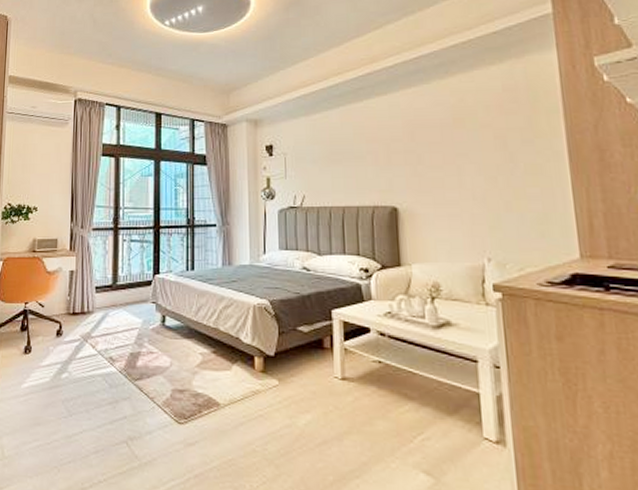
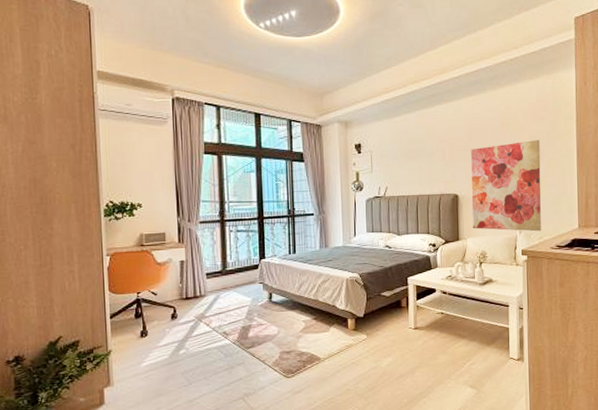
wall art: none [413,139,521,260] -> present [471,140,541,232]

